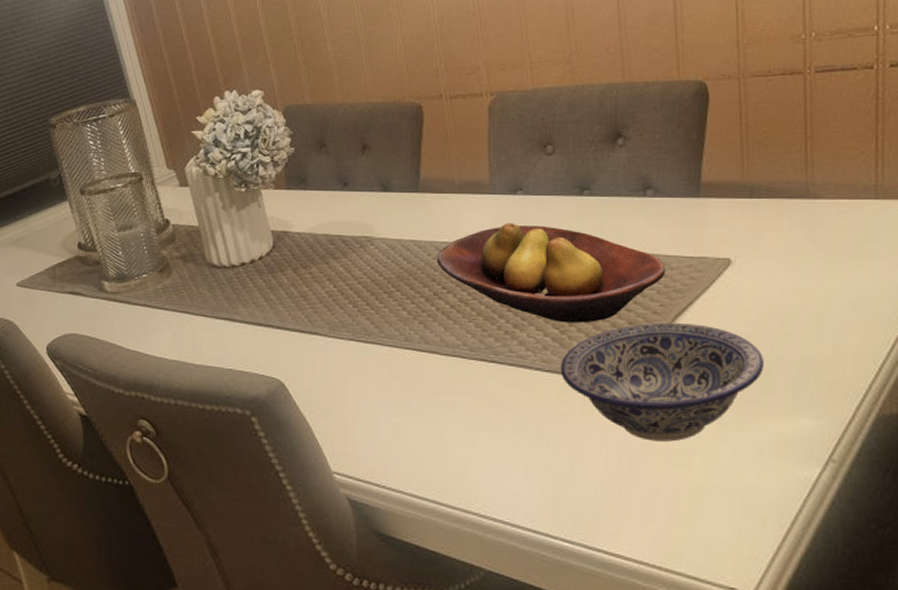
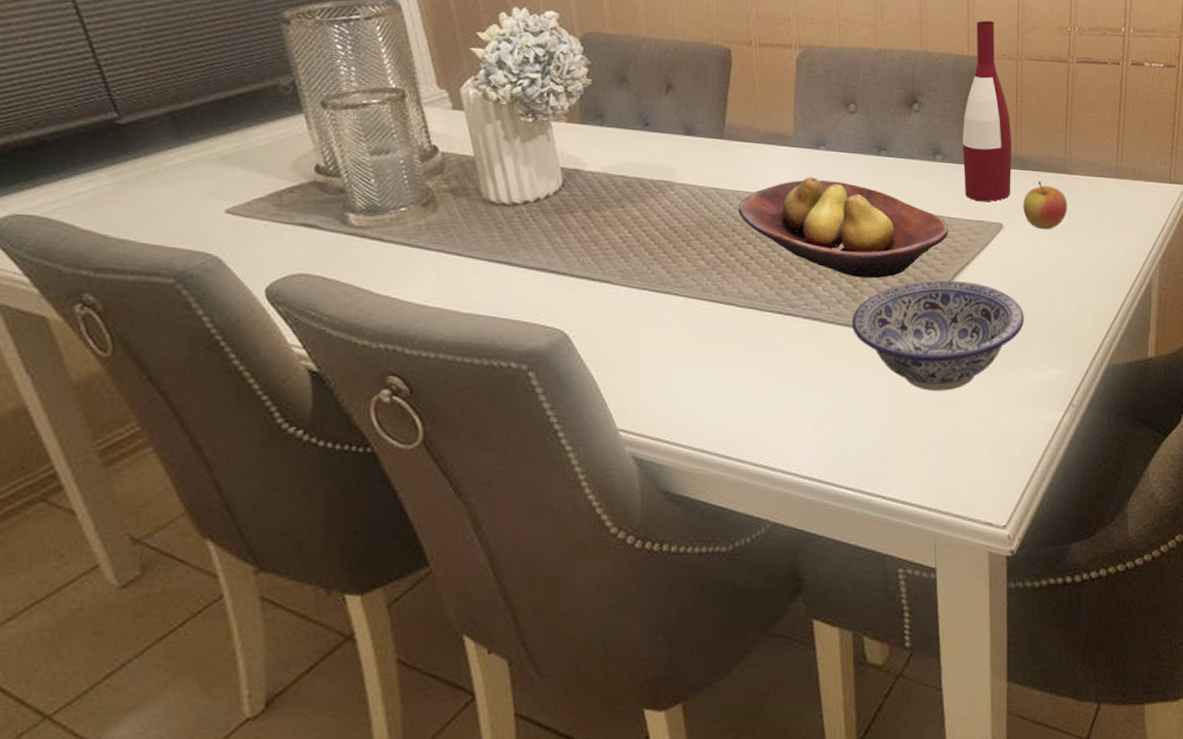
wine bottle: none [676,40,740,235] -> present [962,20,1012,202]
apple: none [755,210,813,263] -> present [1023,181,1068,230]

